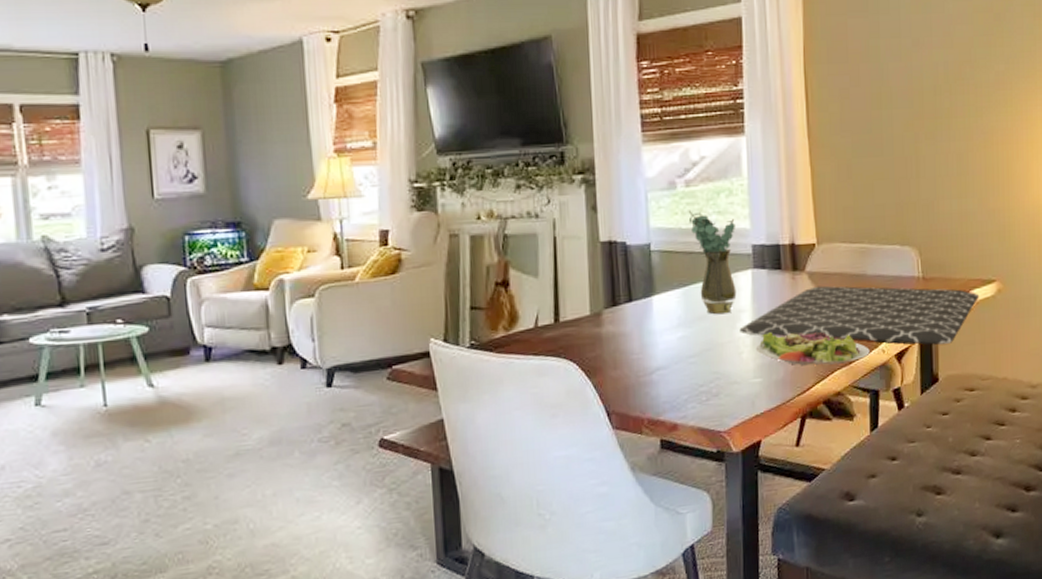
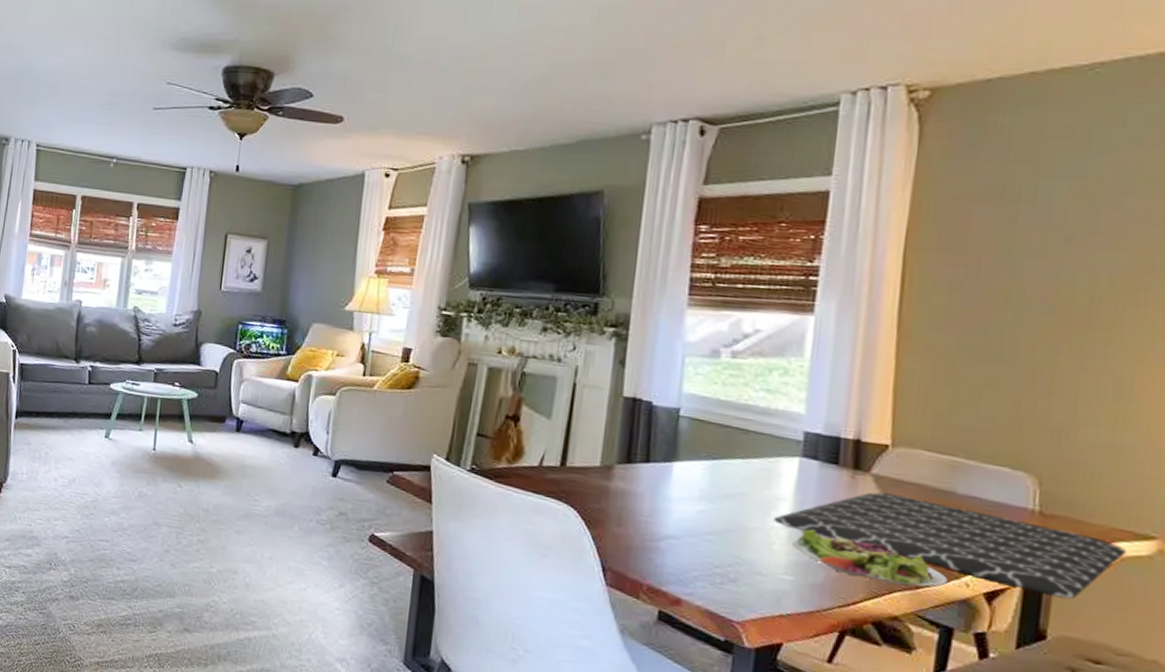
vase: present [688,210,737,314] -> none [729,382,787,498]

